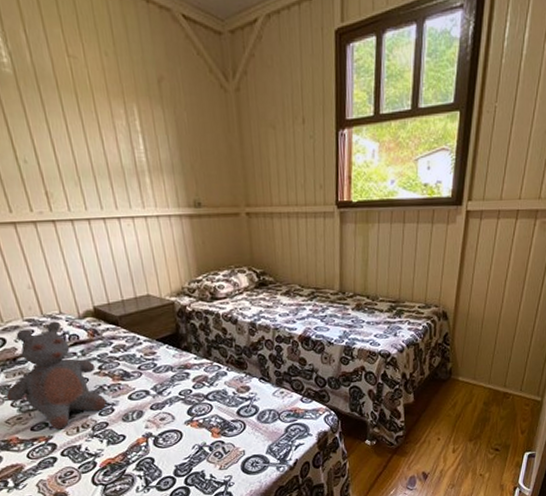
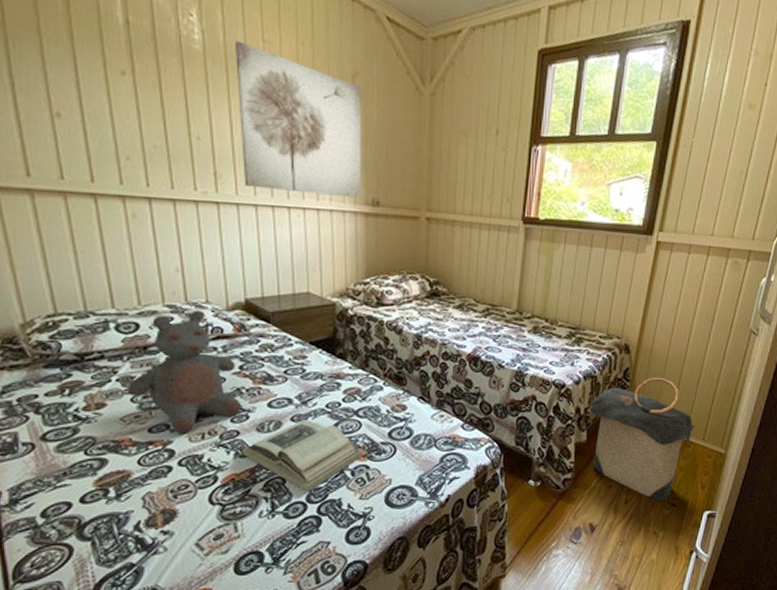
wall art: none [41,59,184,203] -> present [234,41,362,199]
book: none [113,407,217,469] -> present [243,420,363,493]
laundry hamper: none [413,338,513,447] -> present [588,377,695,500]

